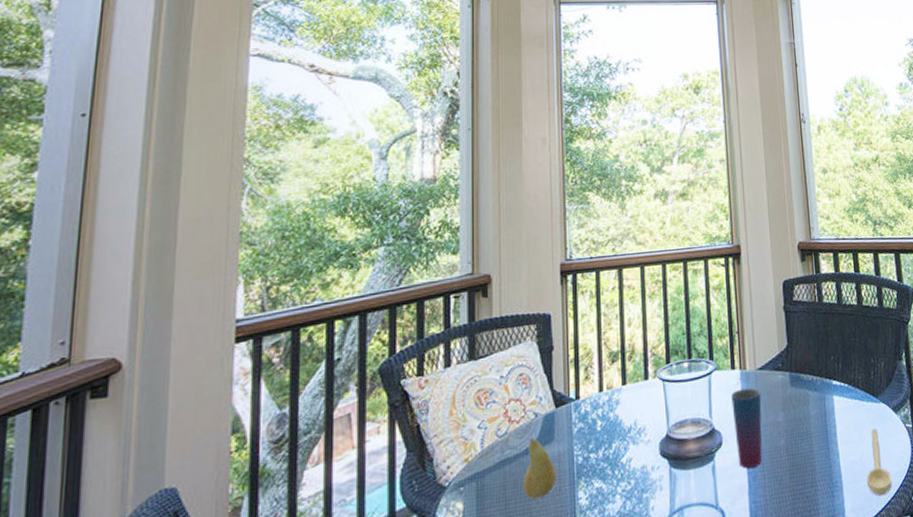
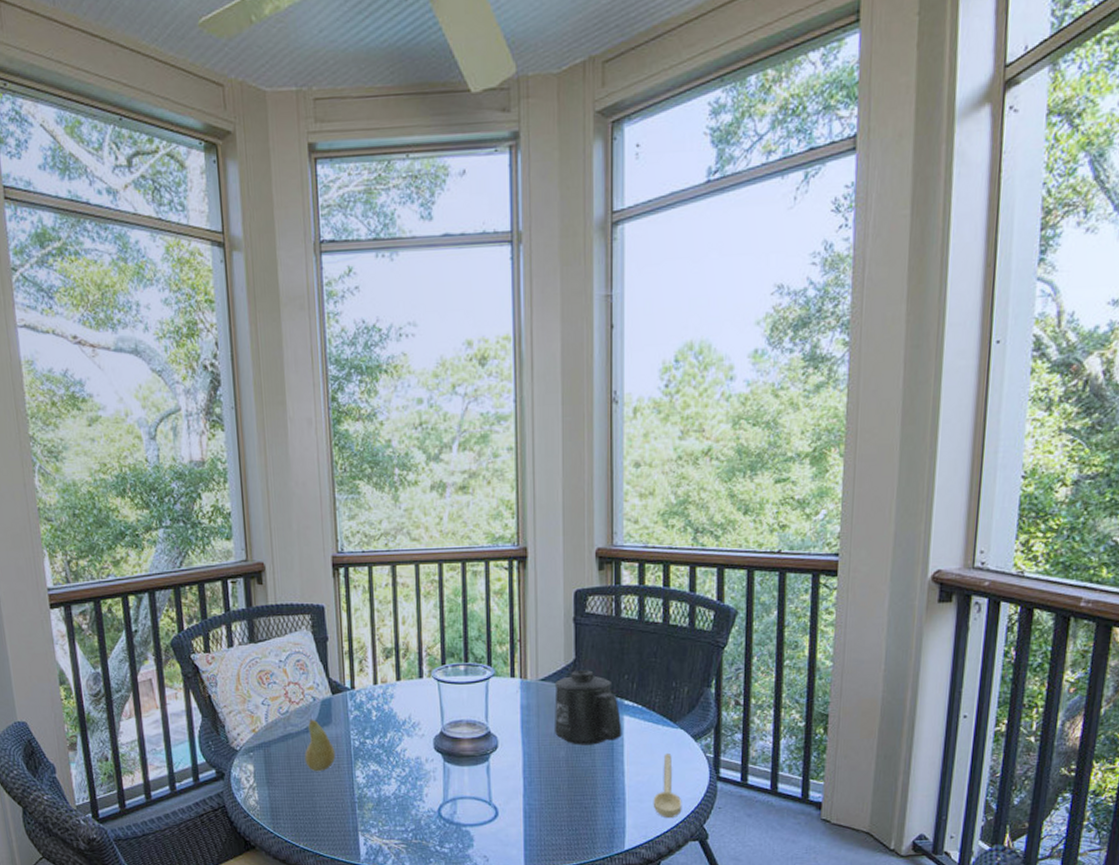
cup: present [731,388,762,468] -> none [509,697,542,773]
mug: none [771,354,834,432] -> present [554,670,622,745]

